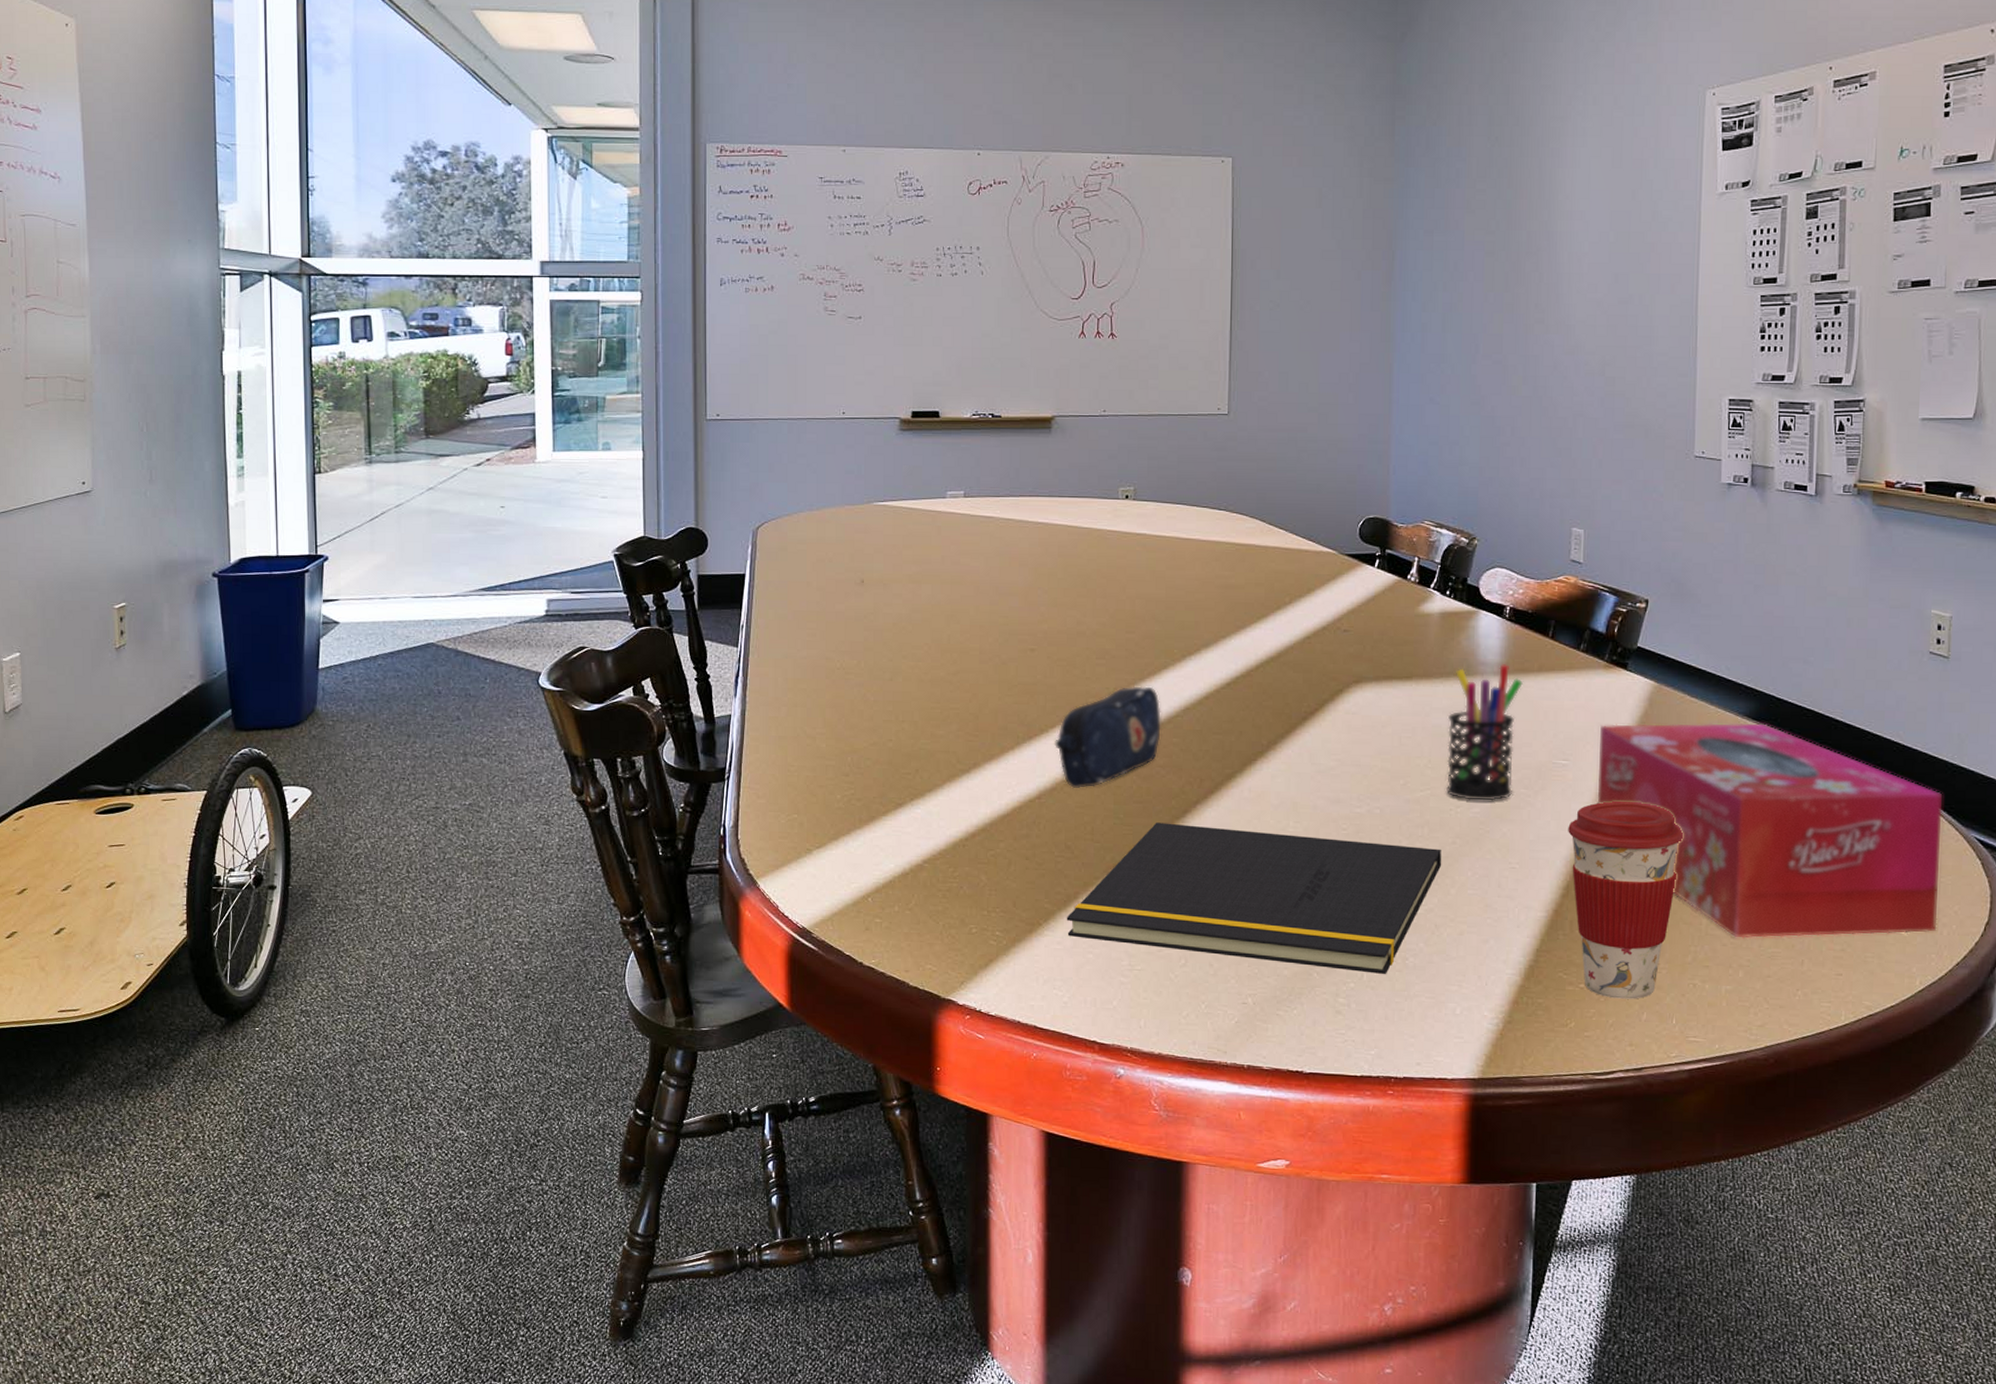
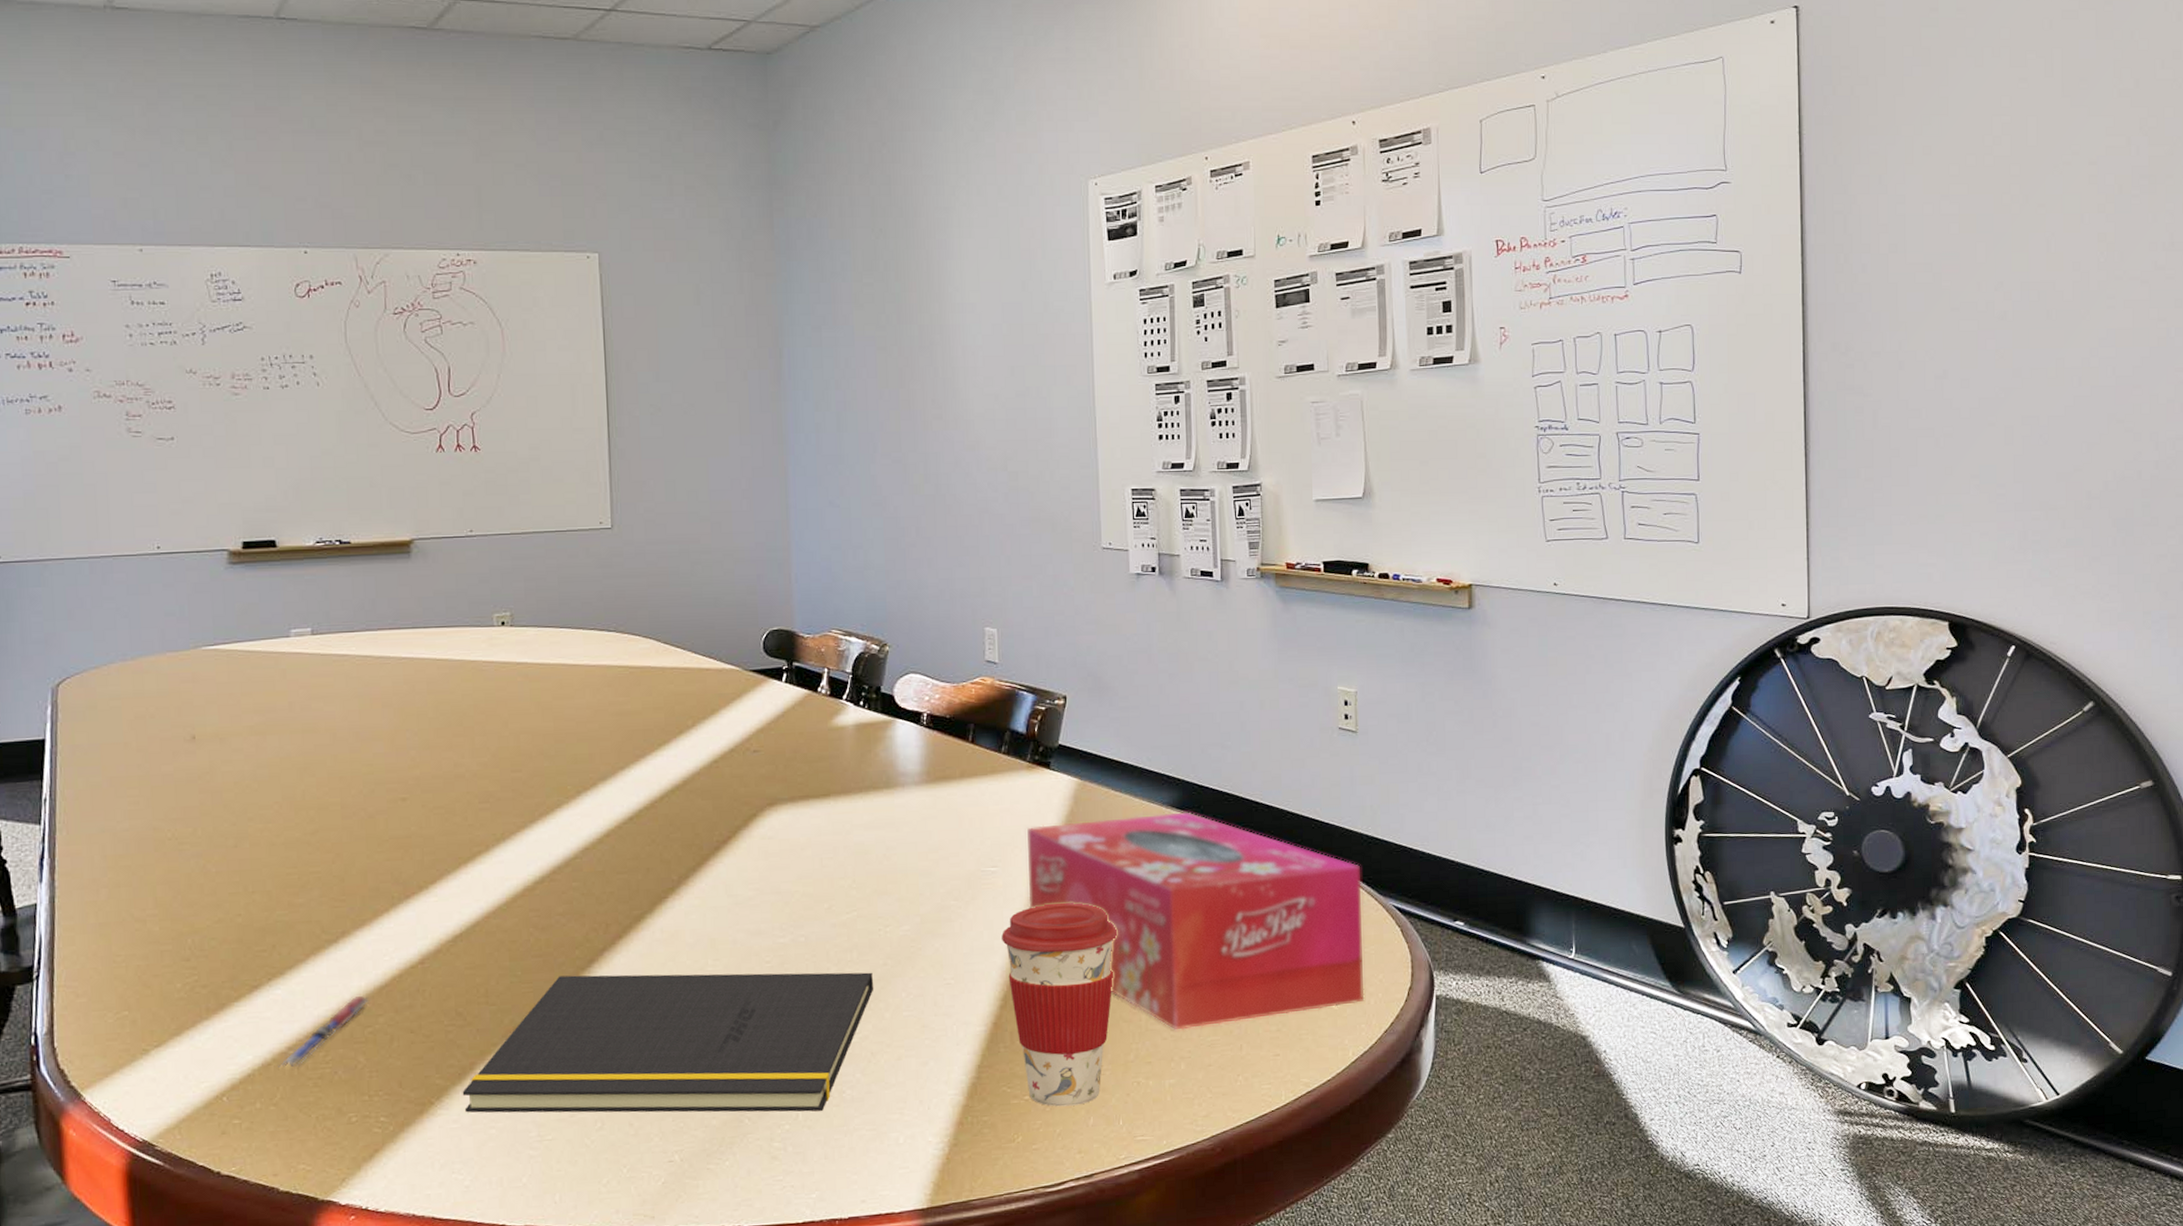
pen: none [914,822,992,878] -> present [278,996,369,1068]
pencil case: present [1055,686,1161,789] -> none [436,828,559,949]
pen holder: present [1446,664,1523,801] -> none [871,773,945,918]

